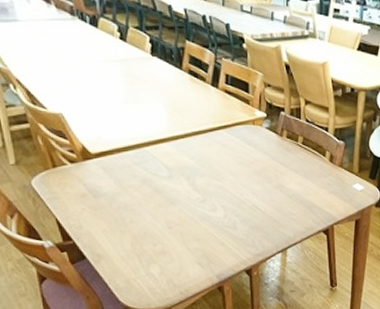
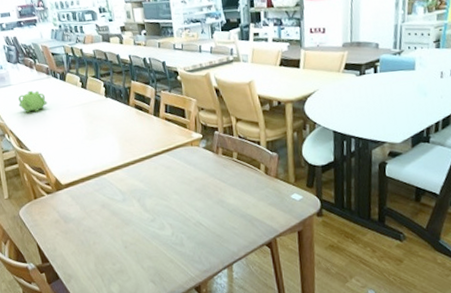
teapot: none [29,32,72,62] -> present [18,90,48,113]

